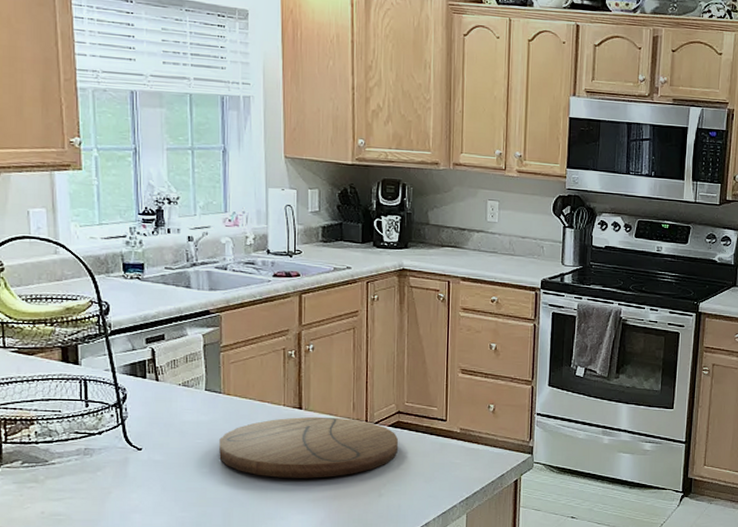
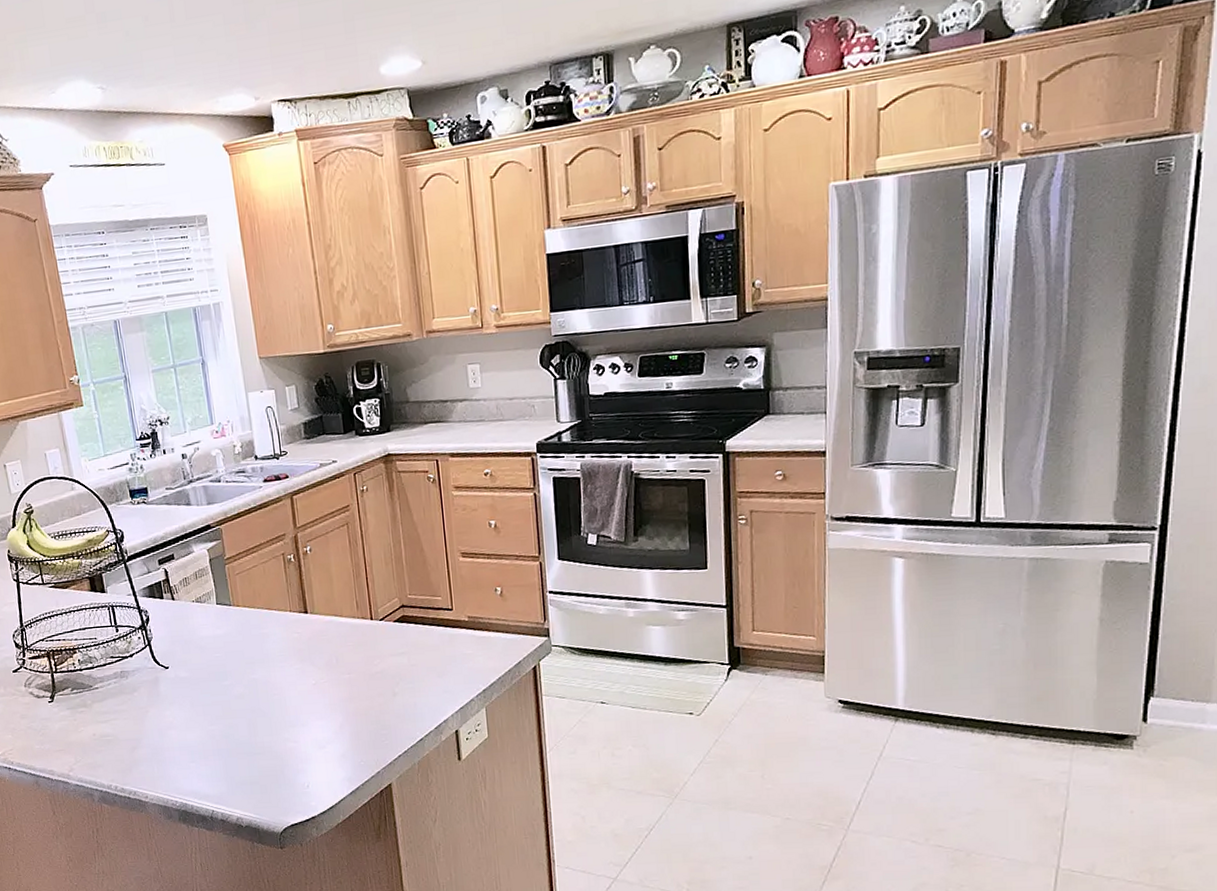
cutting board: present [219,416,398,478] -> none [235,618,407,685]

